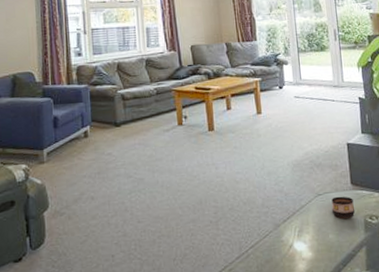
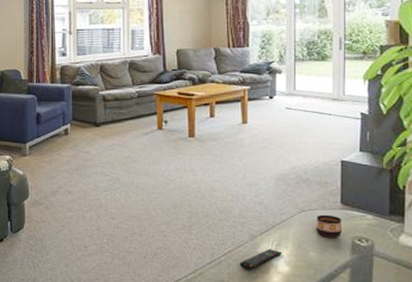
remote control: none [266,236,305,260] -> present [239,249,283,270]

